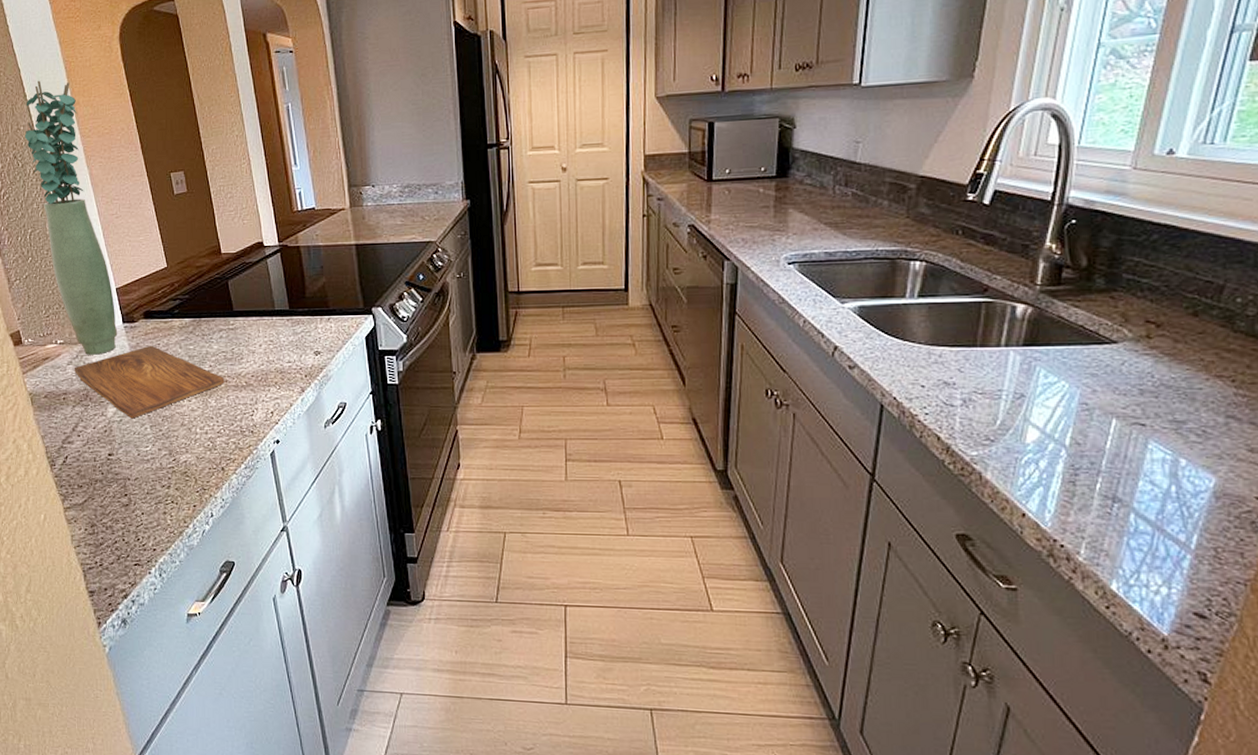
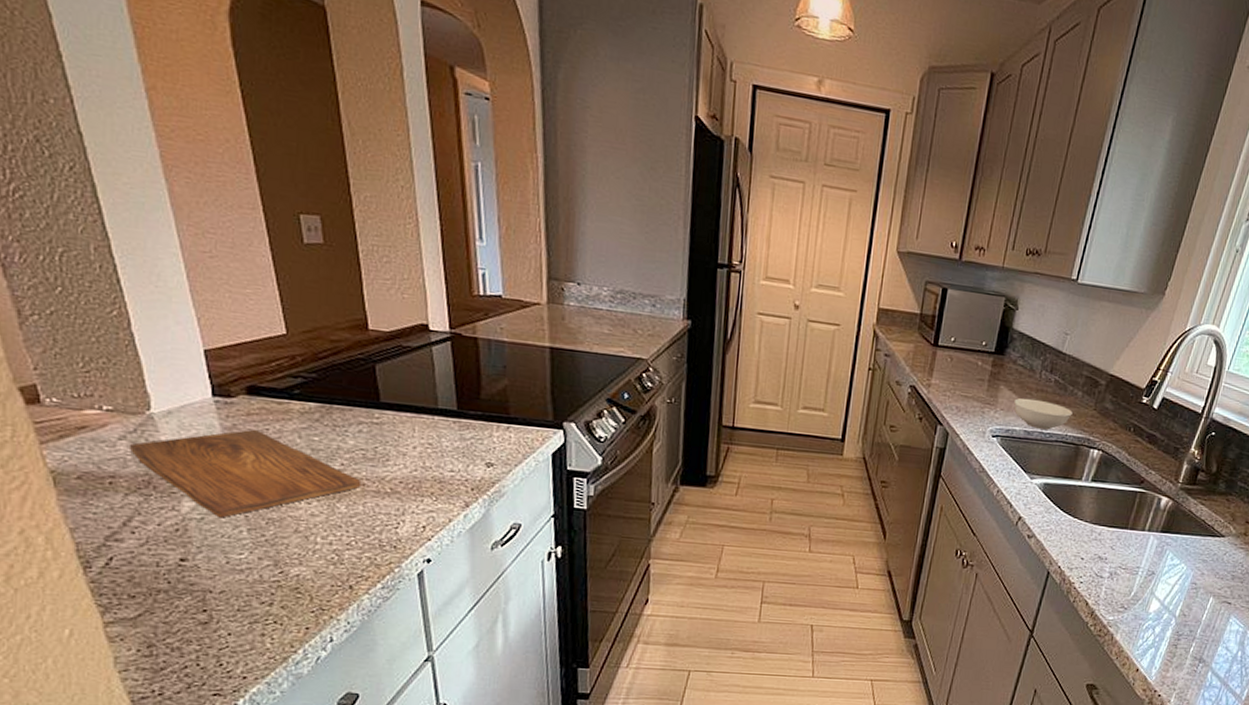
vase: present [24,80,118,355] -> none [55,38,204,432]
bowl: none [808,217,880,248] -> present [1014,398,1073,430]

